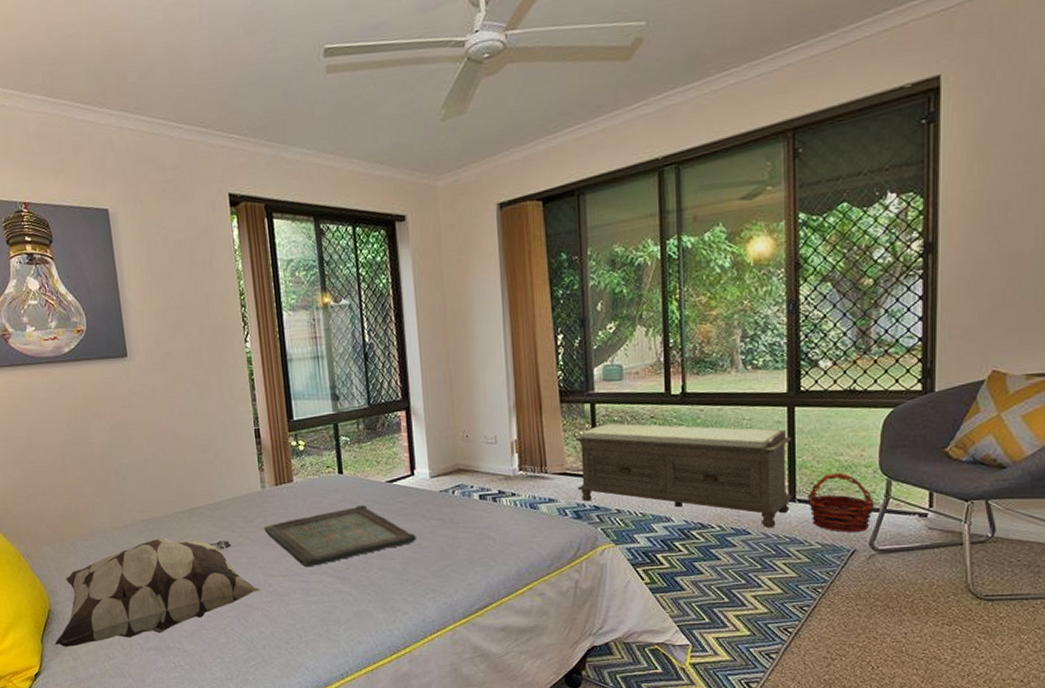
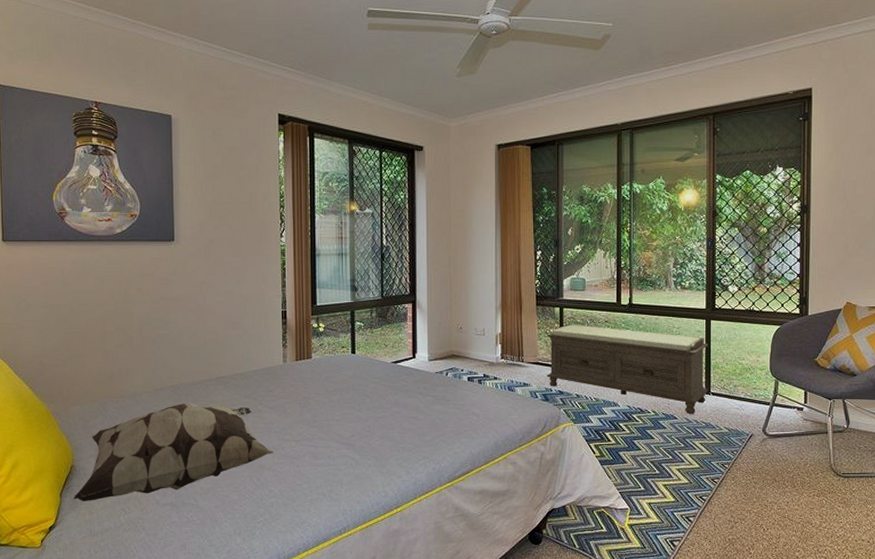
serving tray: present [263,505,417,568] -> none [282,382,414,434]
basket: present [807,472,874,533] -> none [718,373,766,420]

